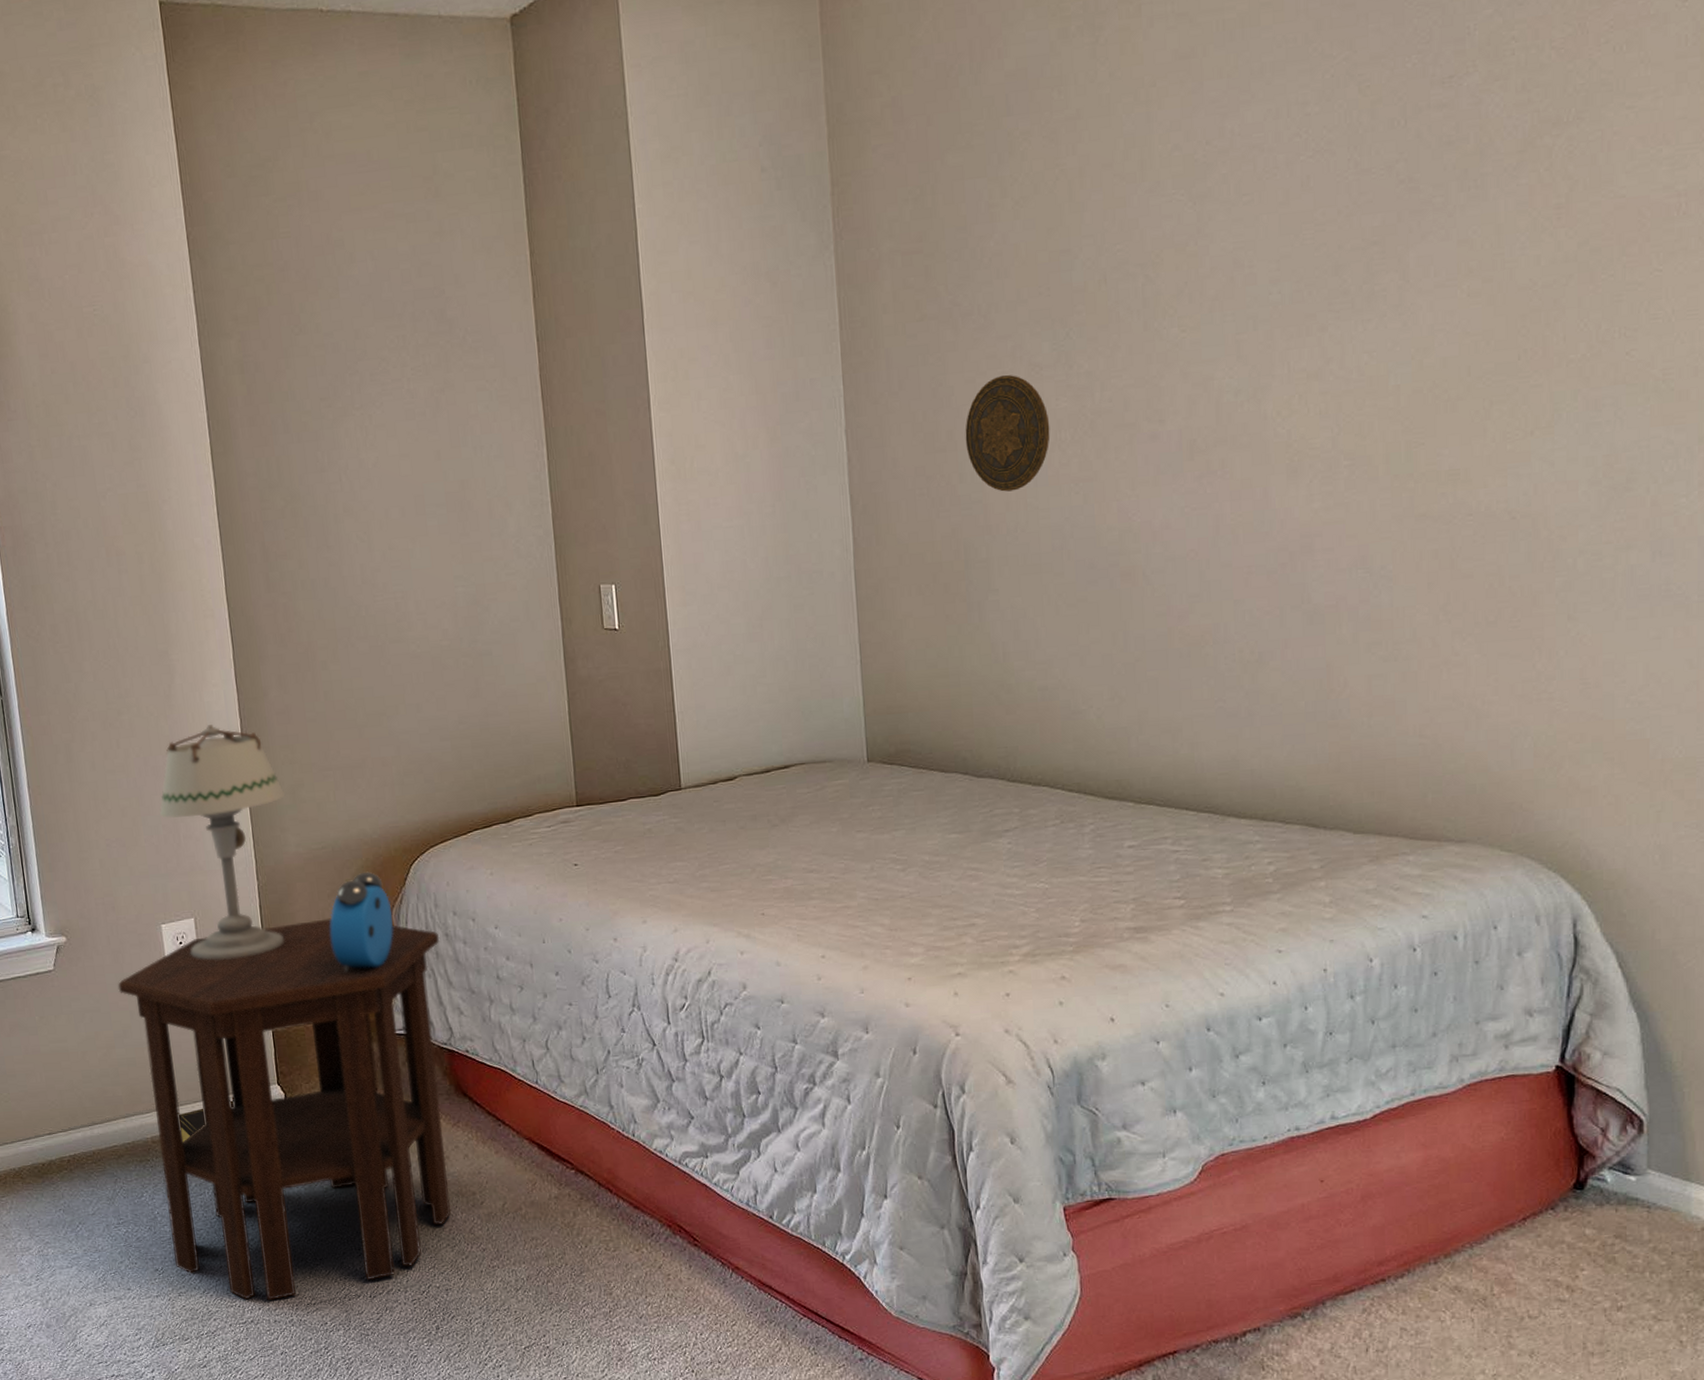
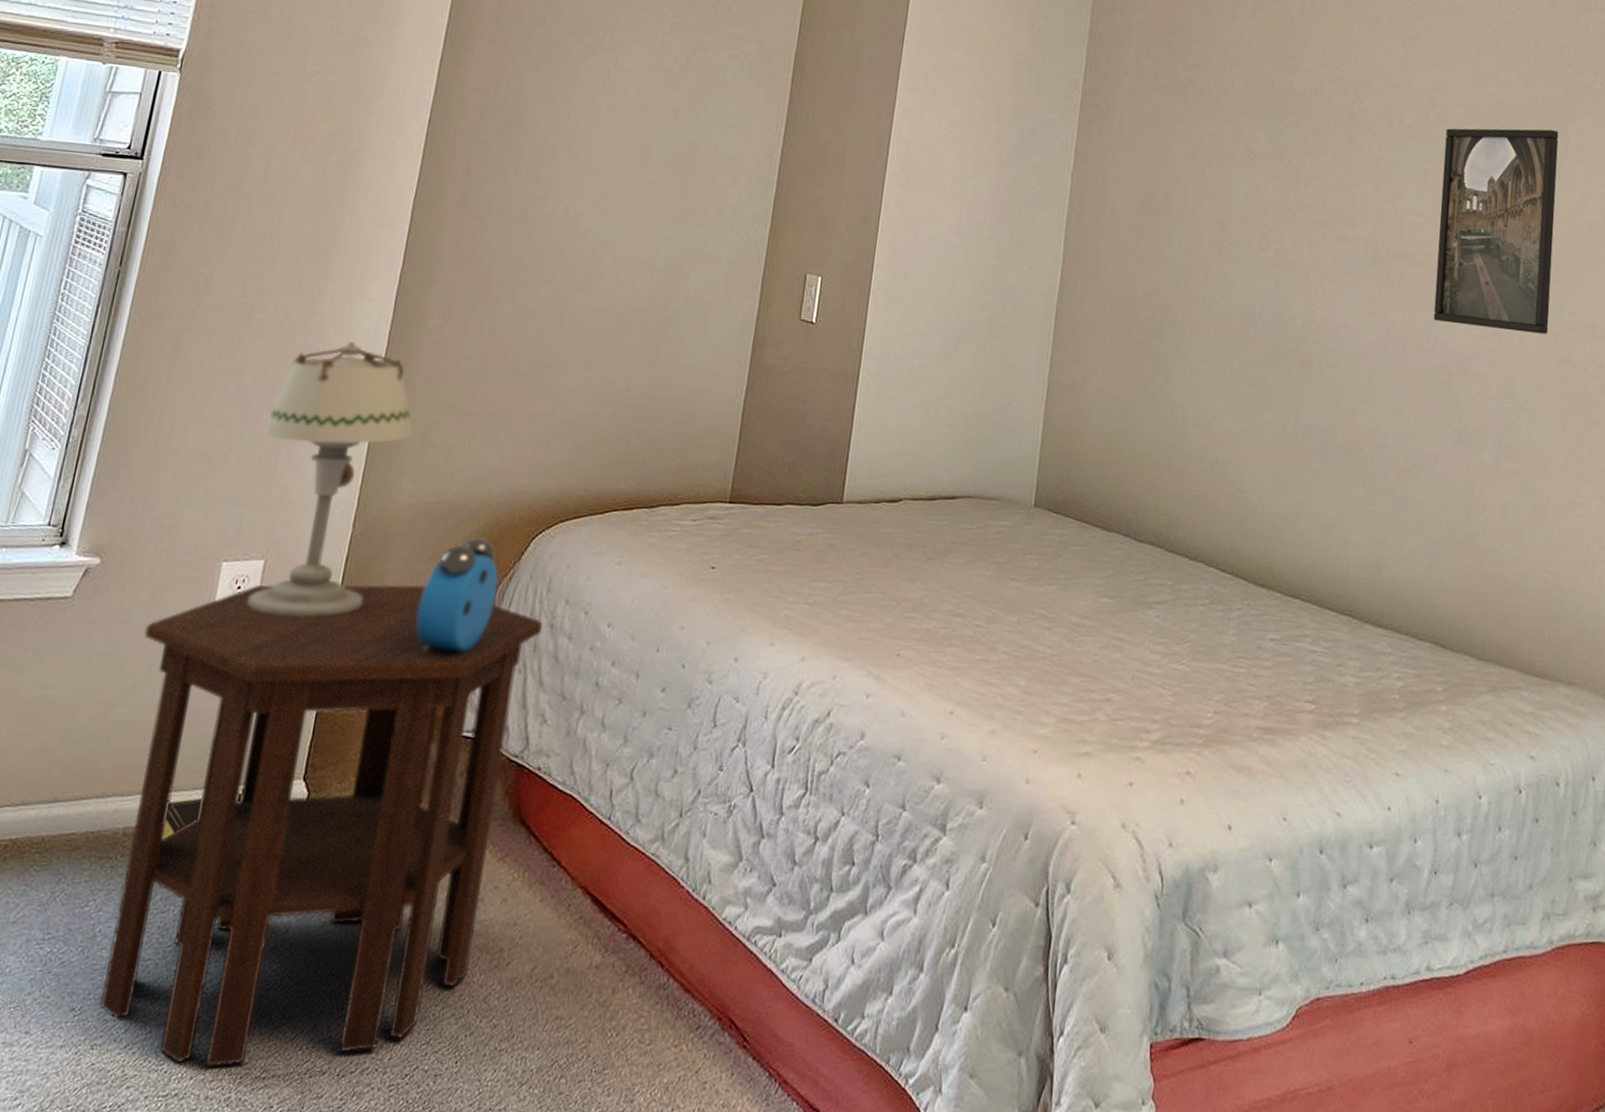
decorative plate: present [965,374,1050,492] -> none [1178,154,1256,264]
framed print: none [1257,263,1402,503] -> present [1433,128,1559,335]

